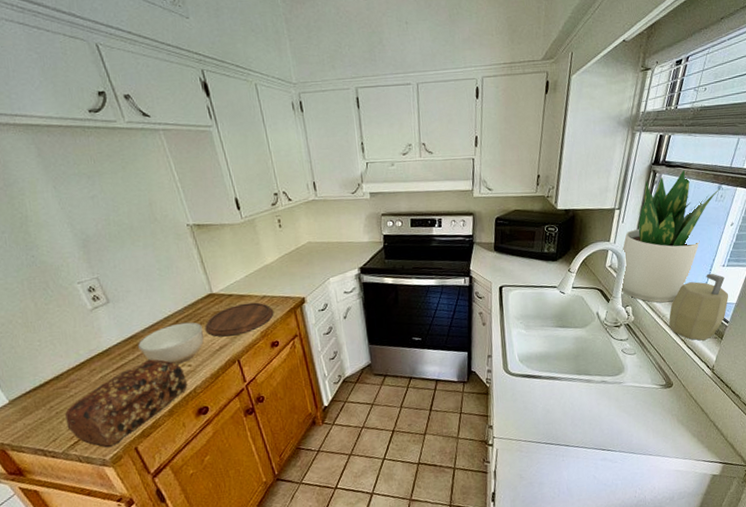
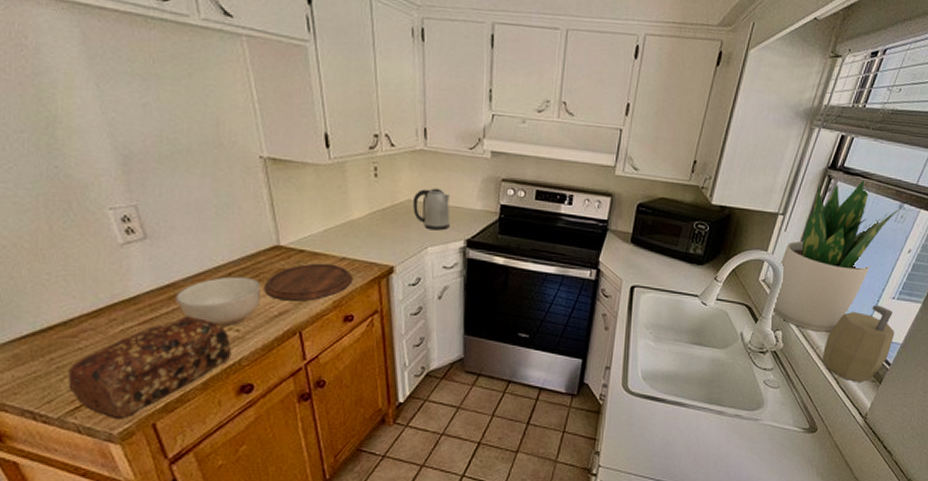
kettle: none [312,229,345,264] -> present [412,188,450,231]

